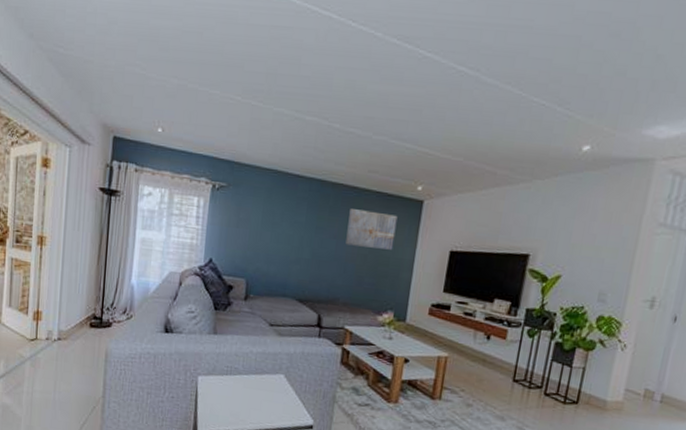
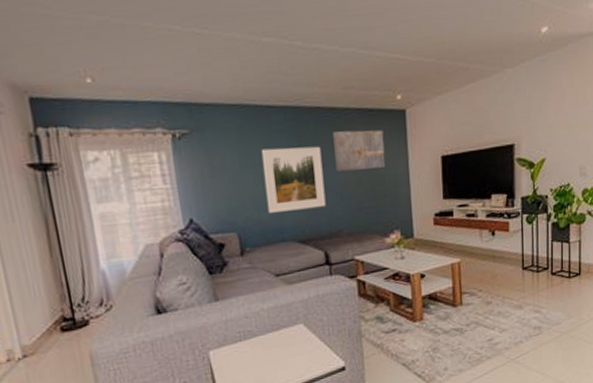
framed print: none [276,211,336,274] -> present [261,146,326,213]

